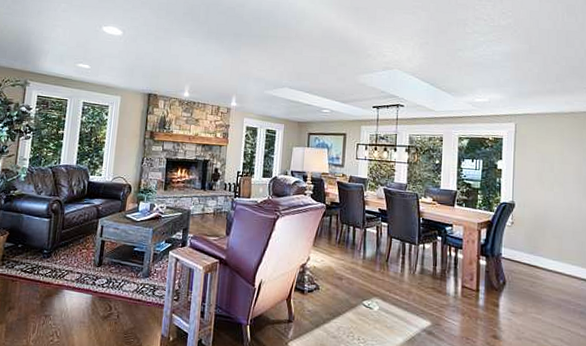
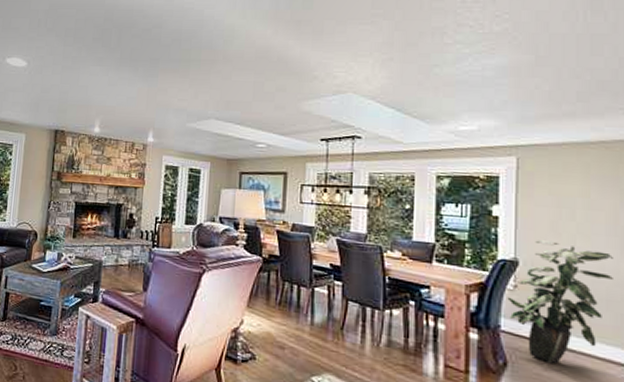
indoor plant: none [506,186,579,281] -> present [507,239,615,364]

